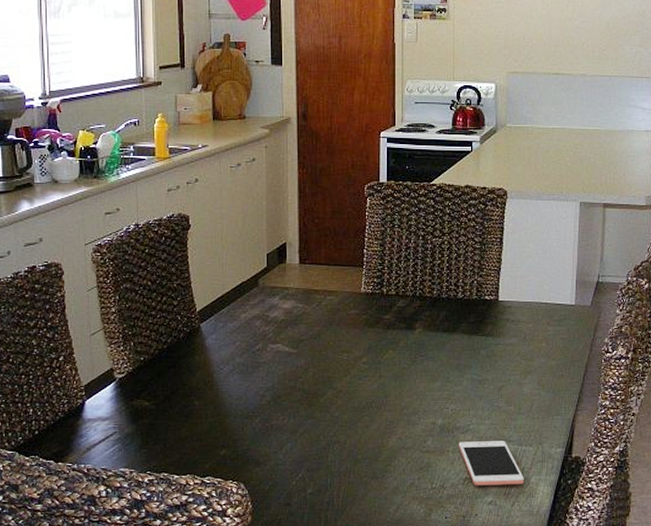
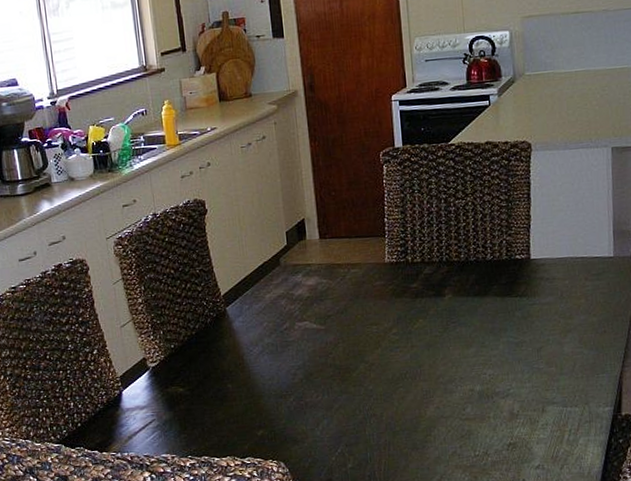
cell phone: present [458,441,524,486] -> none [499,403,572,451]

